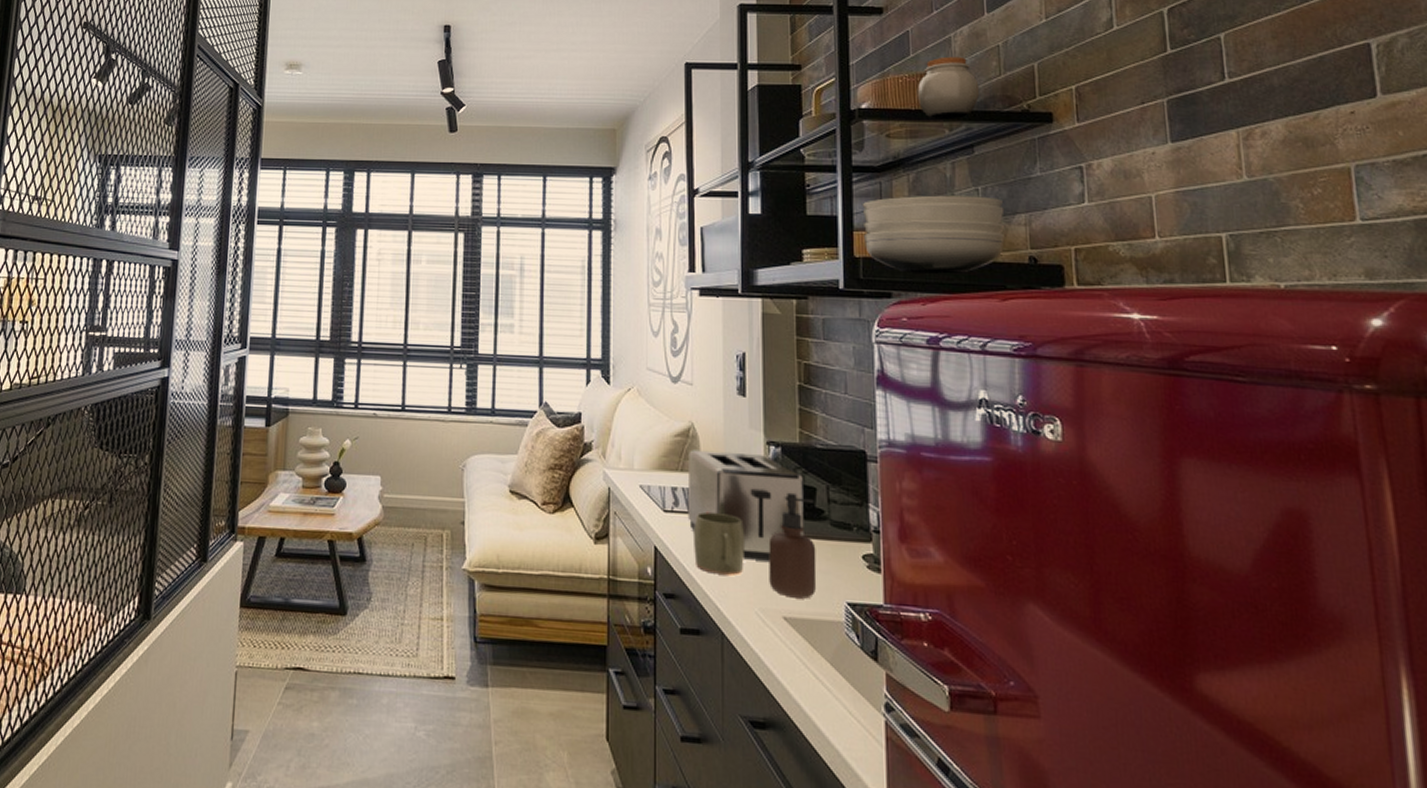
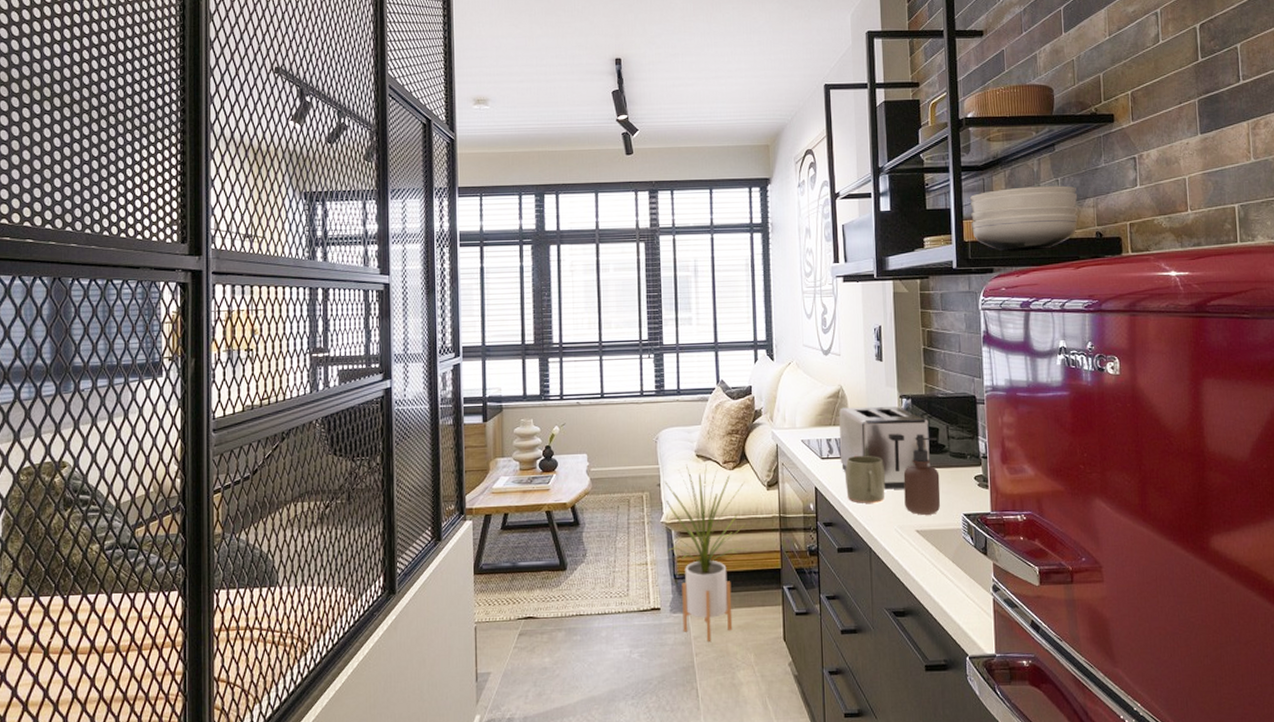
house plant: none [467,501,568,728] -> present [664,463,748,641]
jar: present [916,56,980,120] -> none [1010,70,1059,124]

